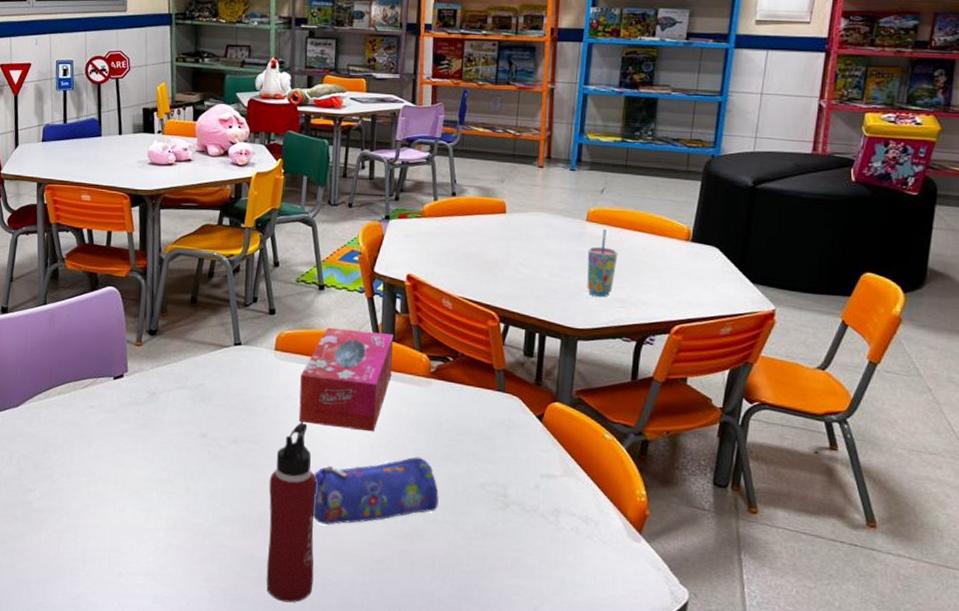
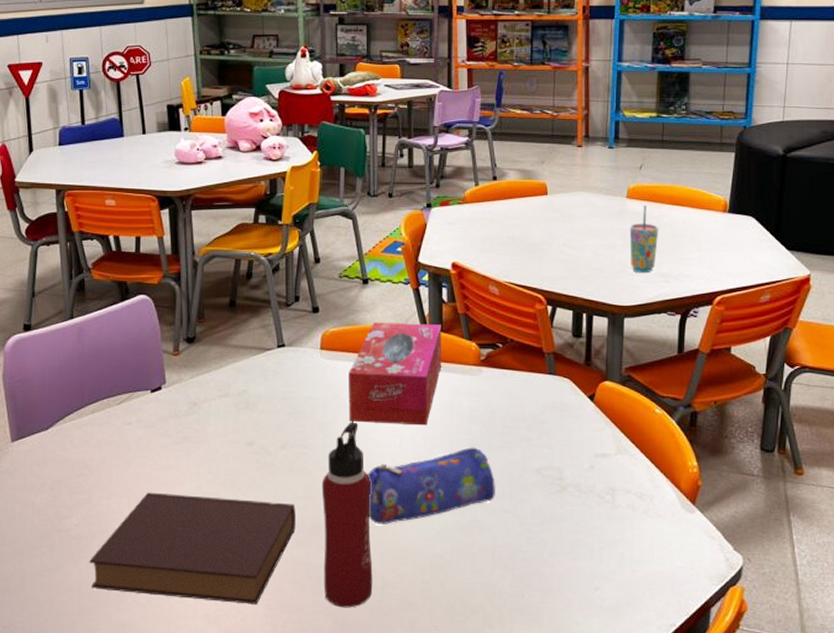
book: none [48,473,243,590] -> present [89,492,296,604]

